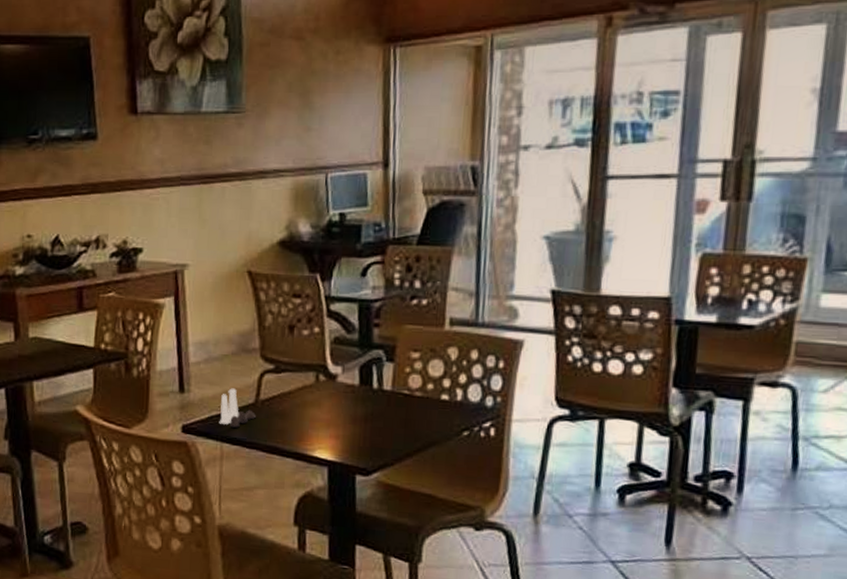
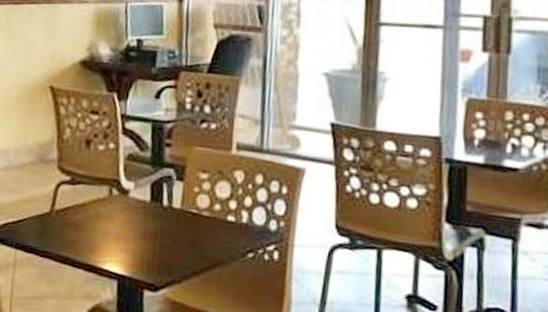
salt and pepper shaker set: present [219,388,256,428] -> none [14,196,50,236]

